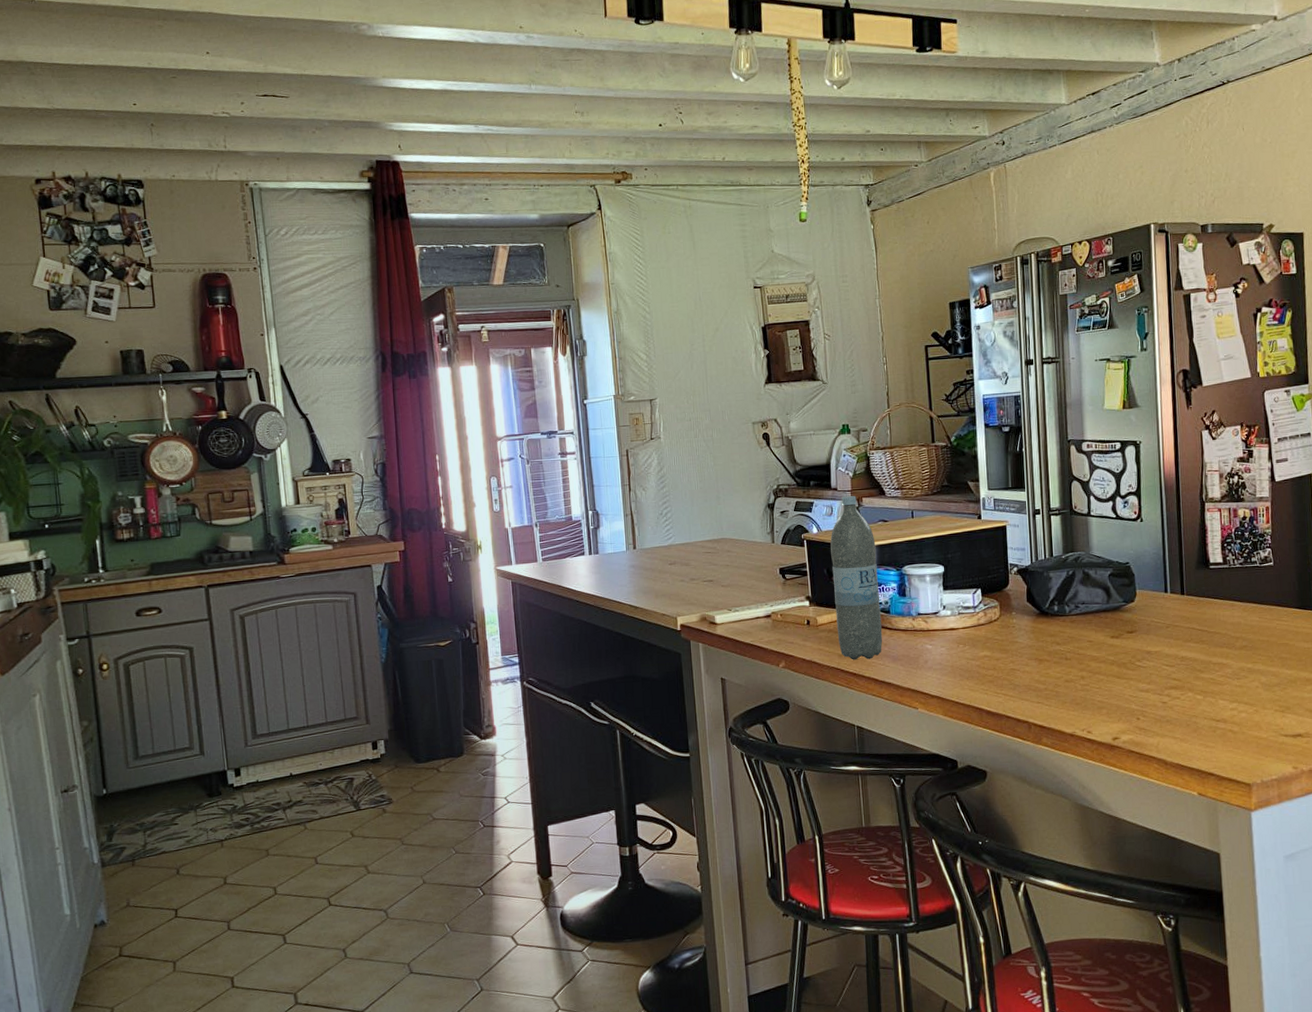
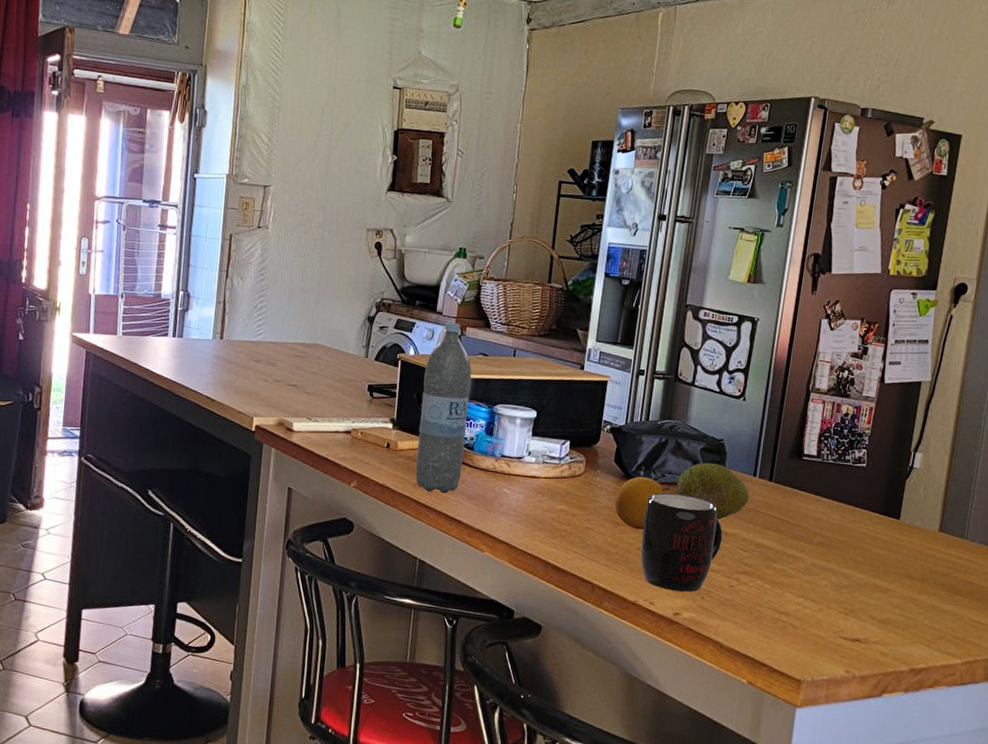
fruit: none [1035,611,1086,663] -> present [614,476,671,530]
mug: none [1066,621,1147,717] -> present [640,492,723,592]
fruit: none [1091,586,1164,641] -> present [676,462,749,520]

